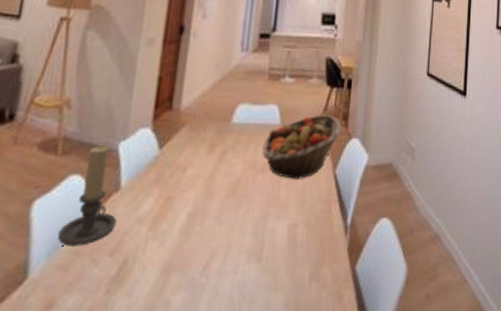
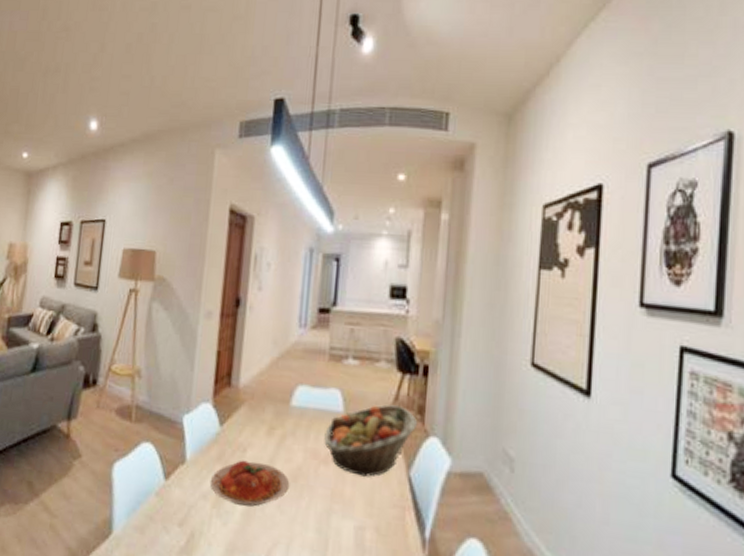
candle holder: present [58,145,117,247] -> none [135,416,184,512]
plate: none [146,179,229,223] -> present [209,460,290,507]

